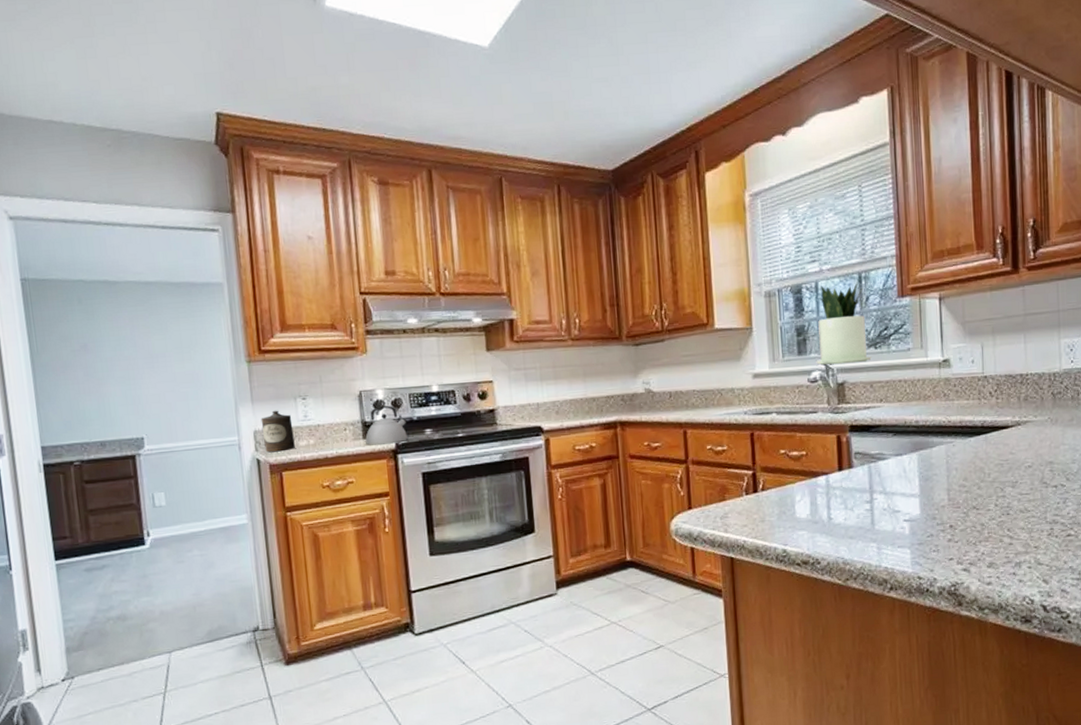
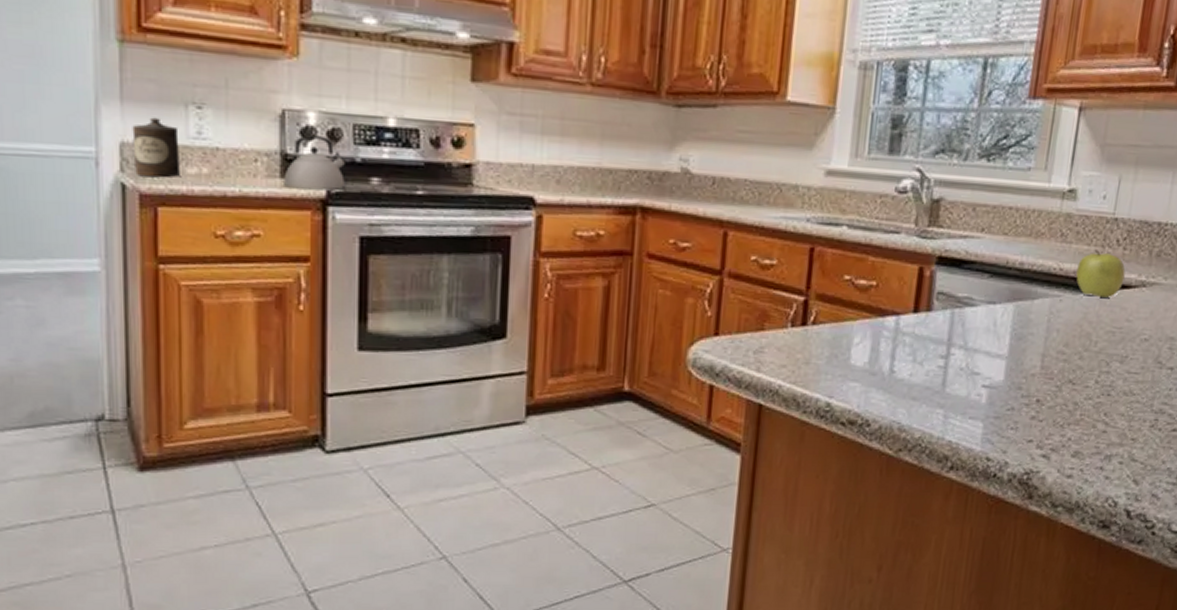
planter: present [816,282,872,366] -> none [910,66,986,177]
fruit: none [962,402,1002,439] -> present [1076,250,1126,298]

